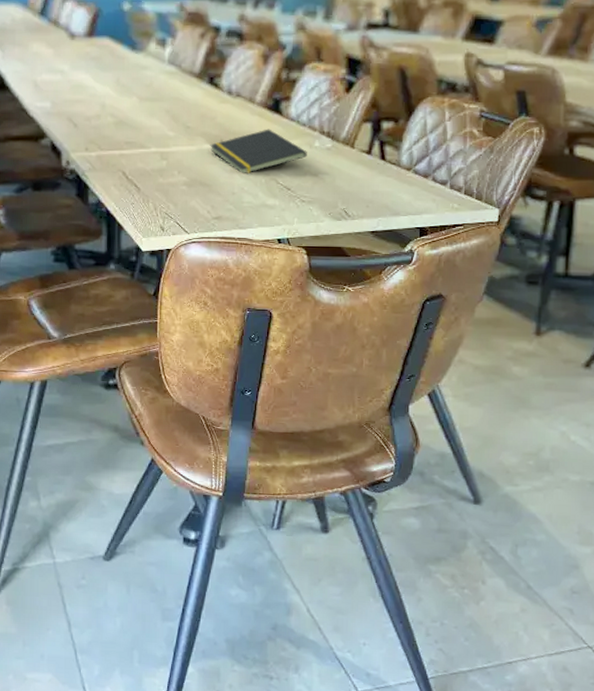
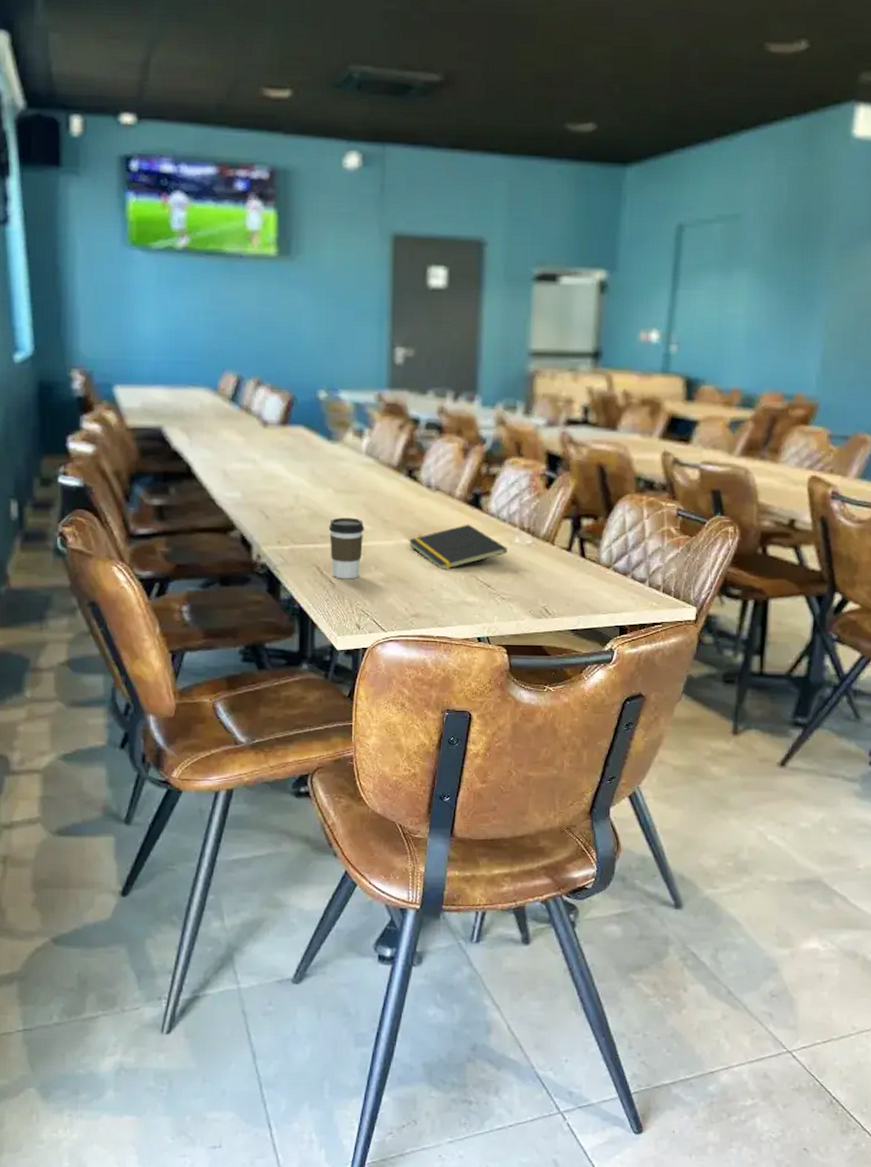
coffee cup: none [133,124,168,184] -> present [328,517,365,579]

